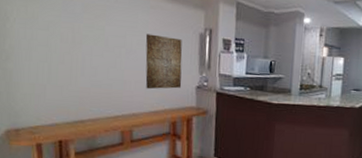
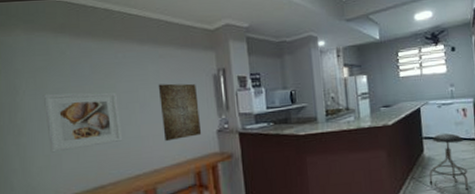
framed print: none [32,24,106,83] -> present [43,92,123,153]

